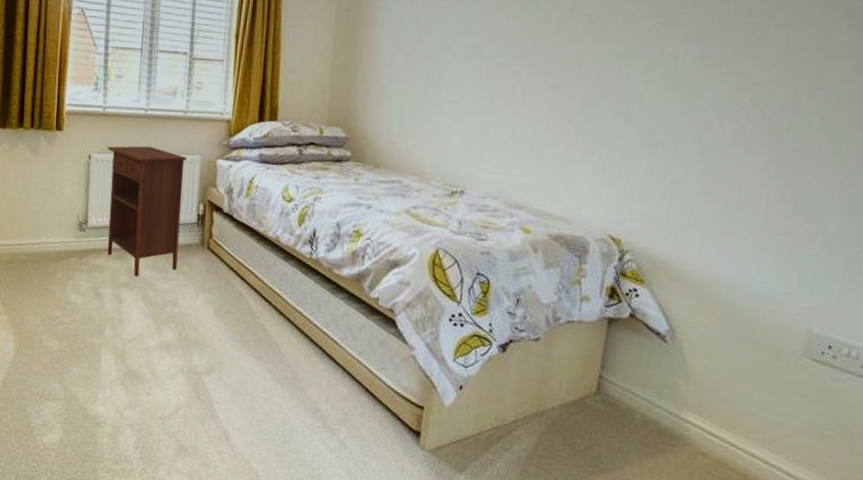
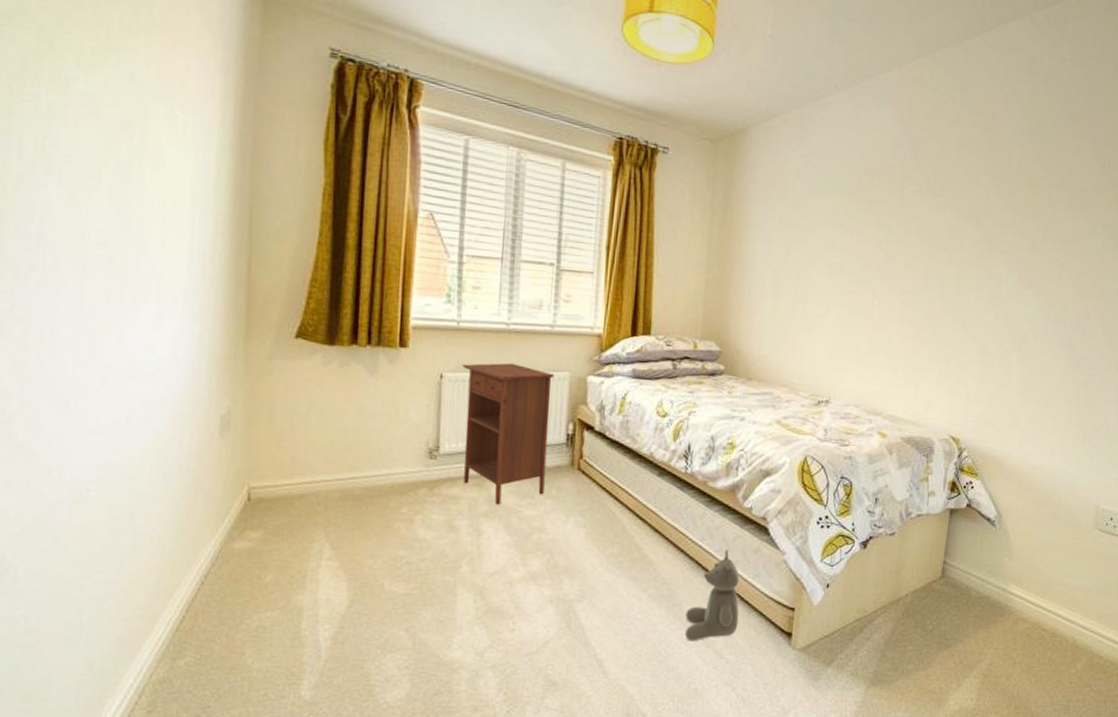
stuffed animal: none [309,339,365,427] -> present [685,550,740,642]

